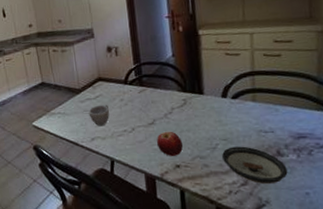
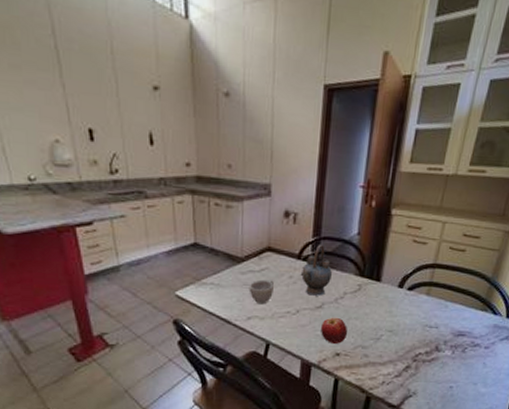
teapot: none [129,68,157,114] -> present [300,244,332,296]
saucer: present [222,146,288,185] -> none [384,339,441,377]

